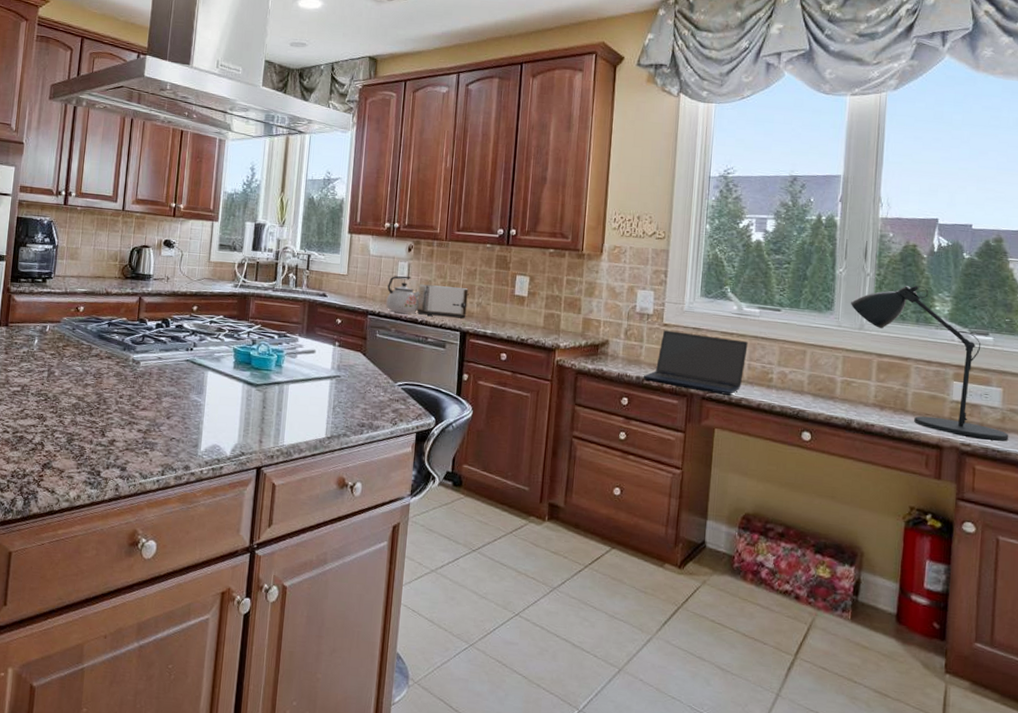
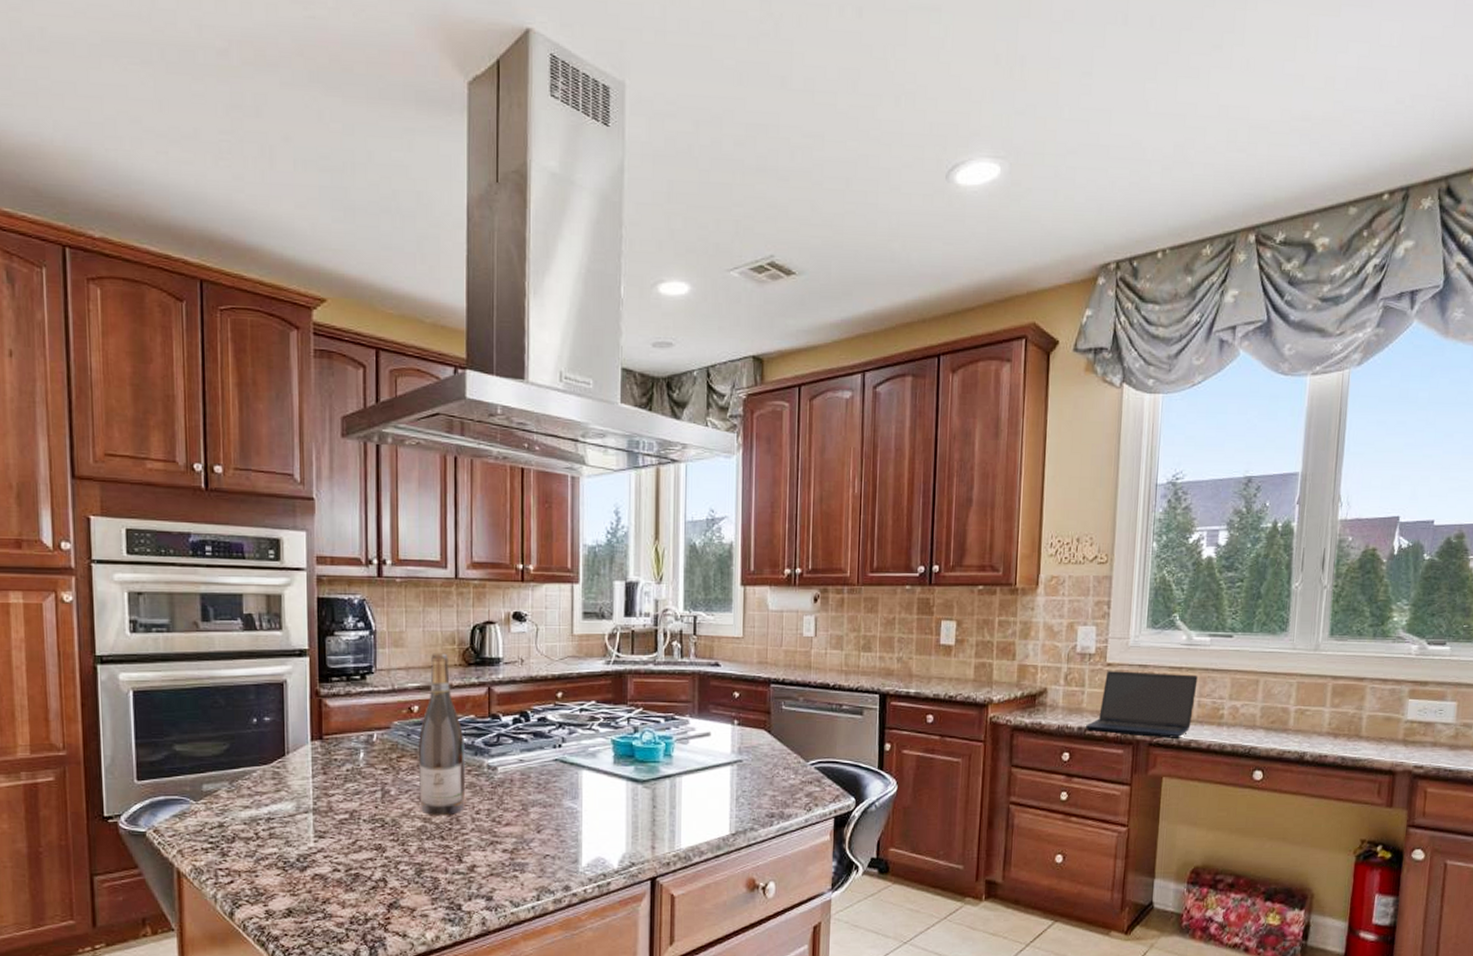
wine bottle: none [76,266,117,397] -> present [418,653,466,816]
kettle: present [385,276,421,314] -> none [790,632,832,679]
toaster: present [416,284,469,319] -> none [827,641,888,678]
desk lamp: present [850,285,1009,441] -> none [1305,595,1461,759]

